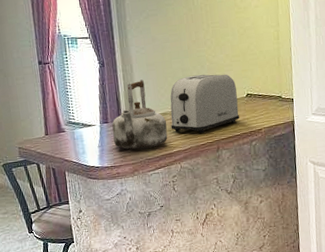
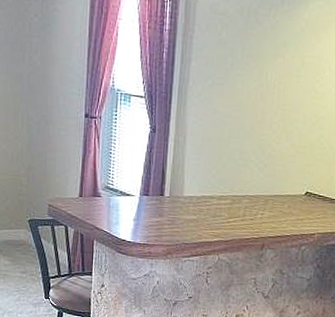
kettle: present [112,79,168,151] -> none [151,154,212,233]
toaster: present [170,74,239,133] -> none [216,160,296,226]

